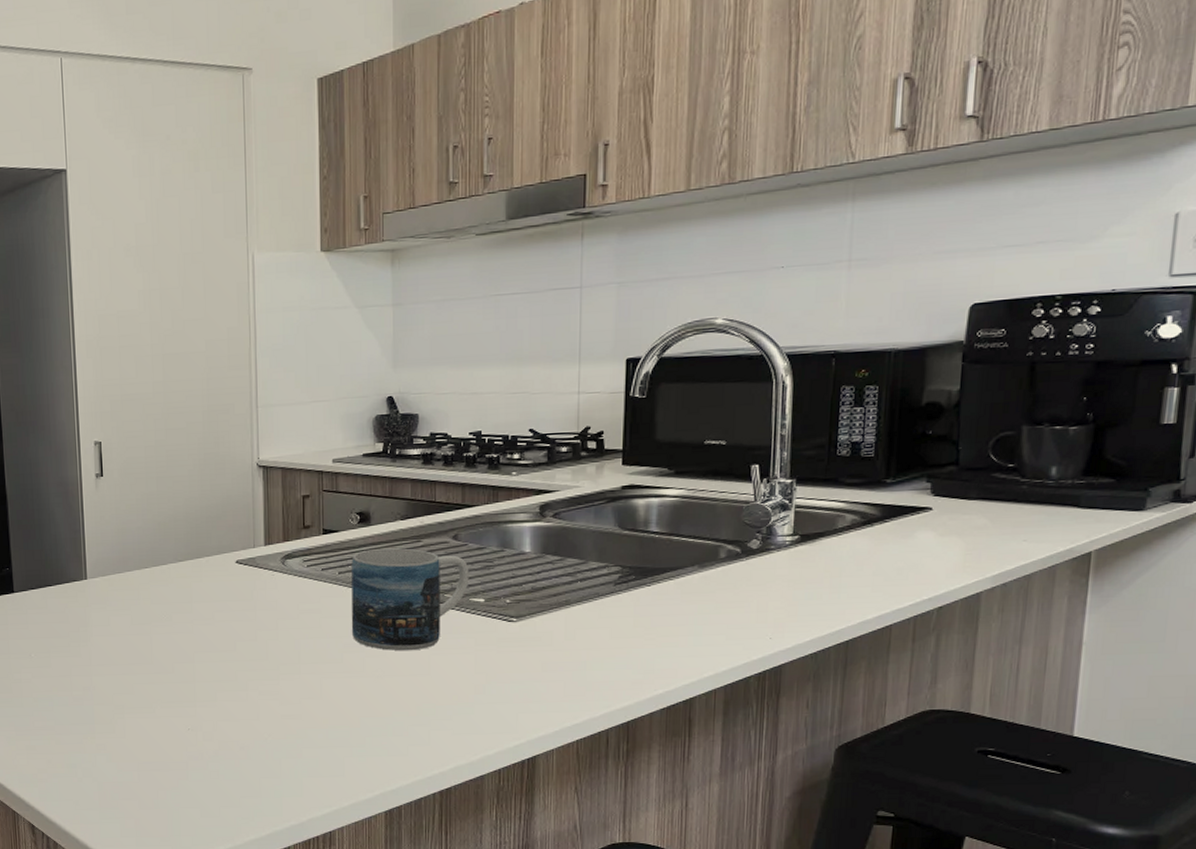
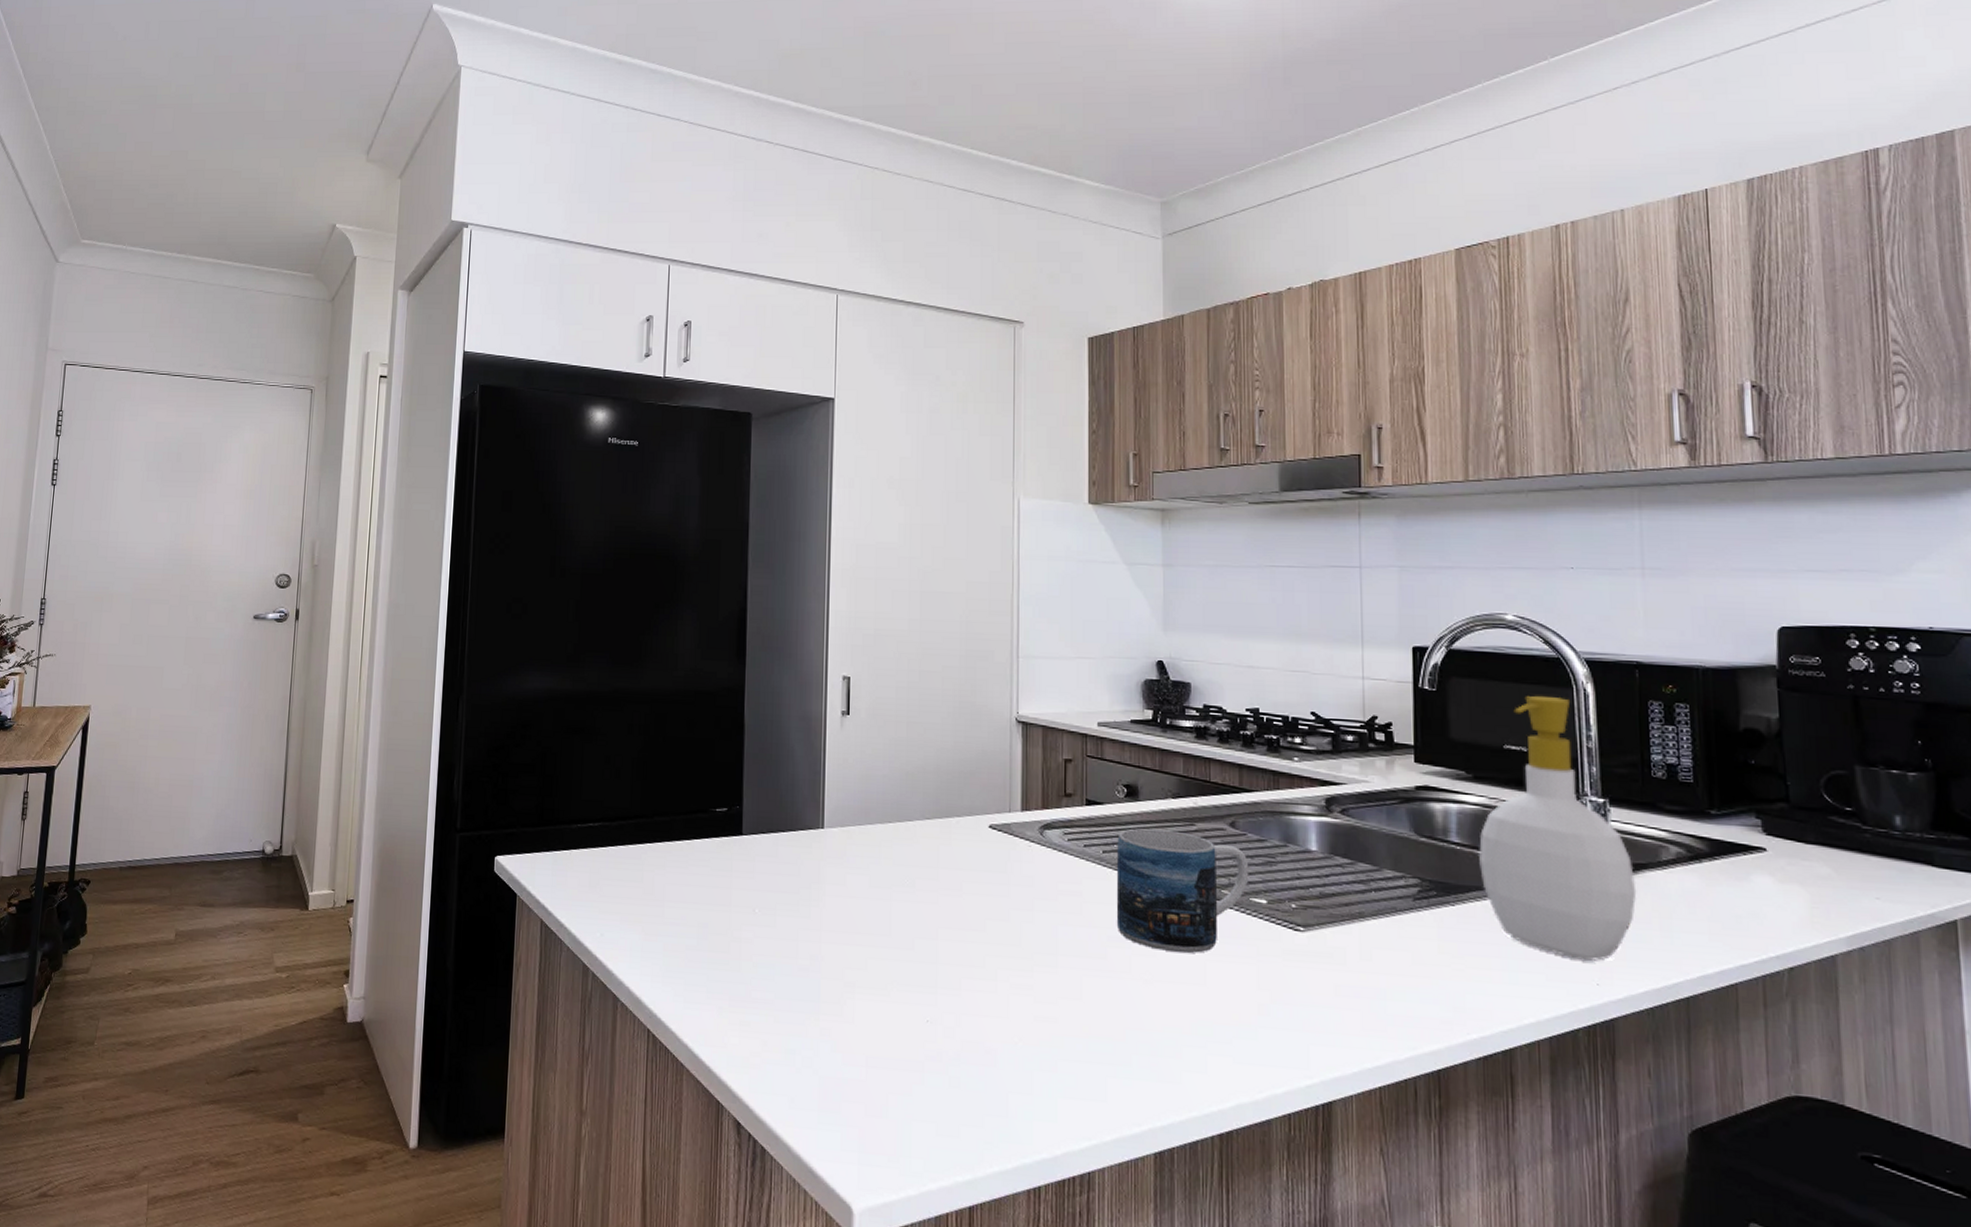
soap bottle: none [675,391,813,620] -> present [1479,695,1637,961]

